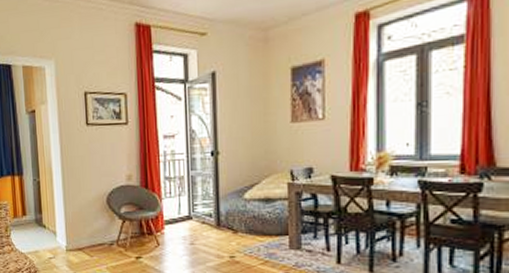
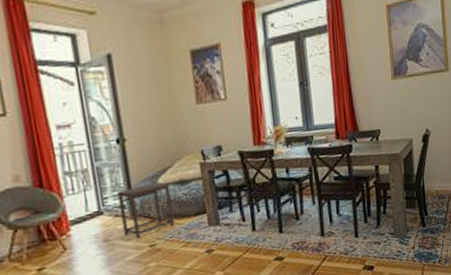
side table: none [205,197,255,247] -> present [116,182,175,238]

